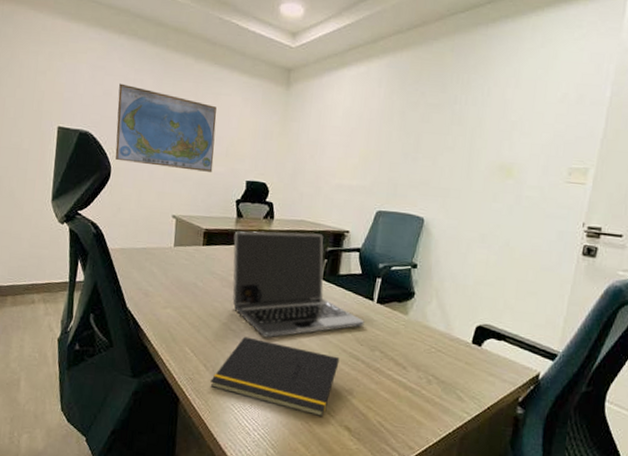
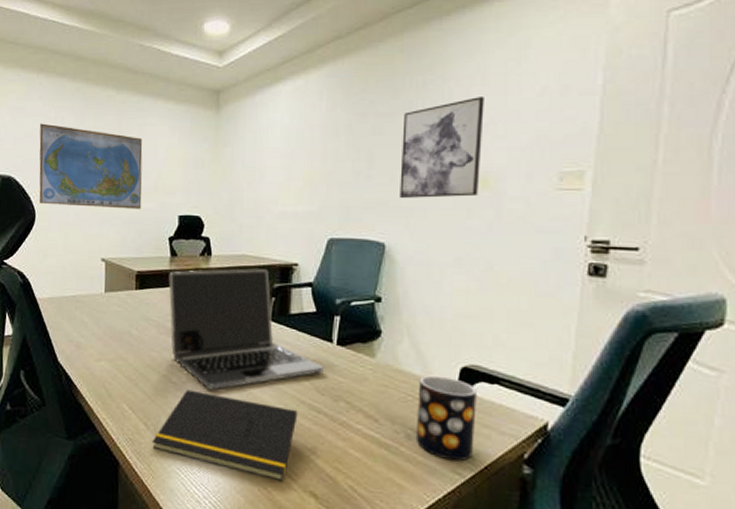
mug: none [435,331,487,403] -> present [415,375,477,461]
wall art: none [439,97,516,183] -> present [400,97,484,199]

